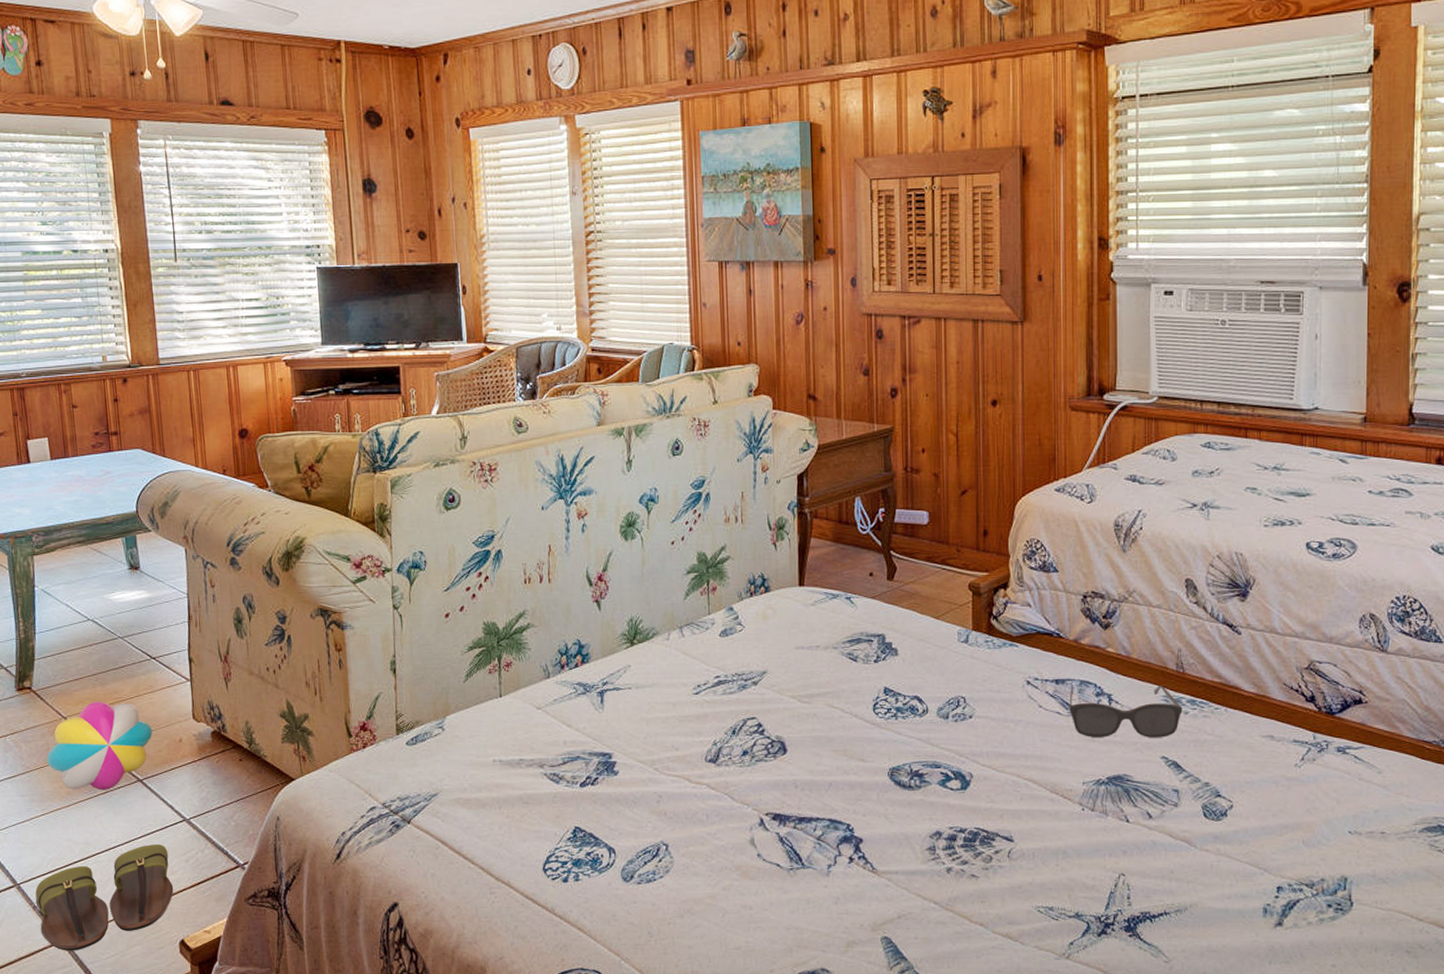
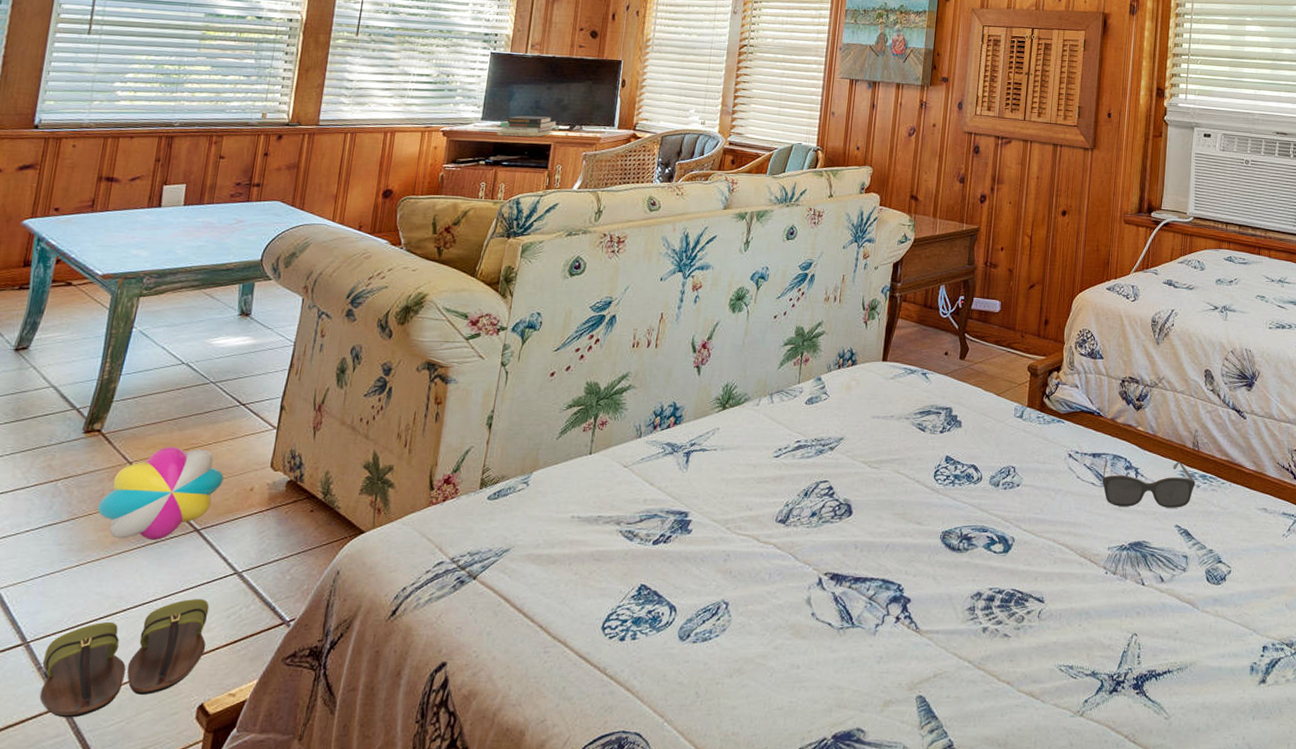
books: none [341,334,401,361] -> present [497,115,557,137]

